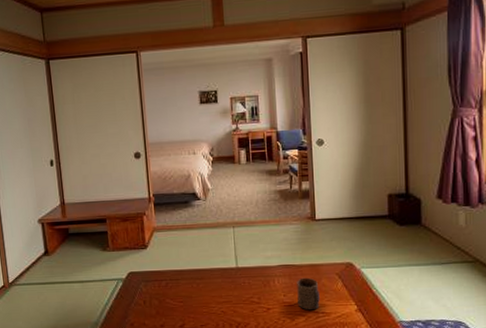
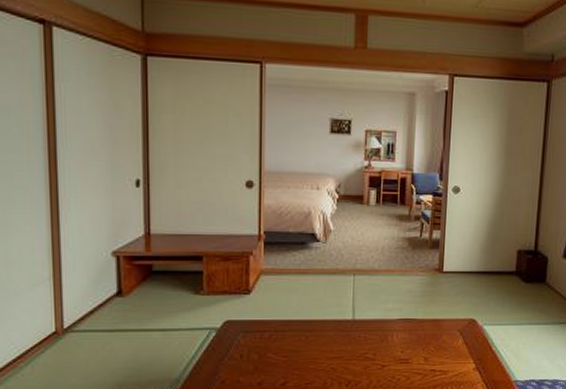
cup: present [297,277,320,311] -> none [415,333,439,368]

